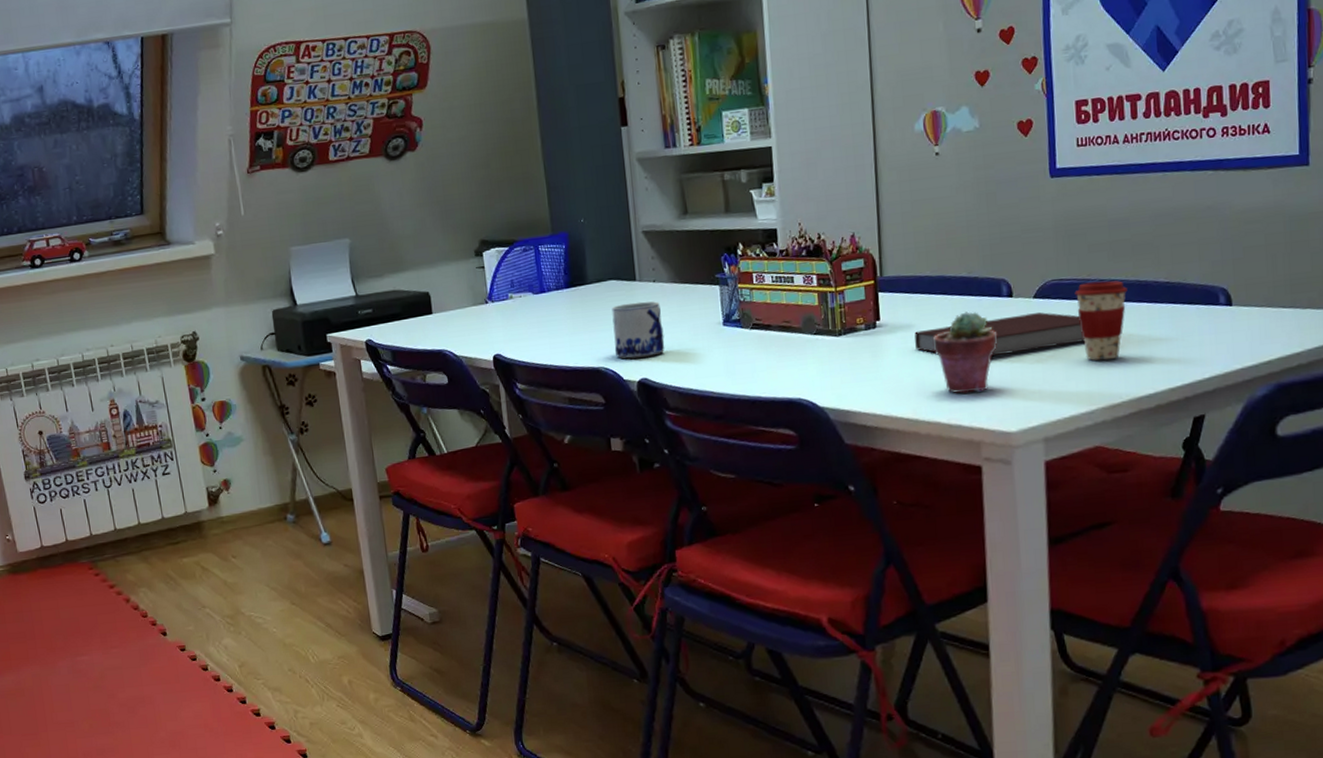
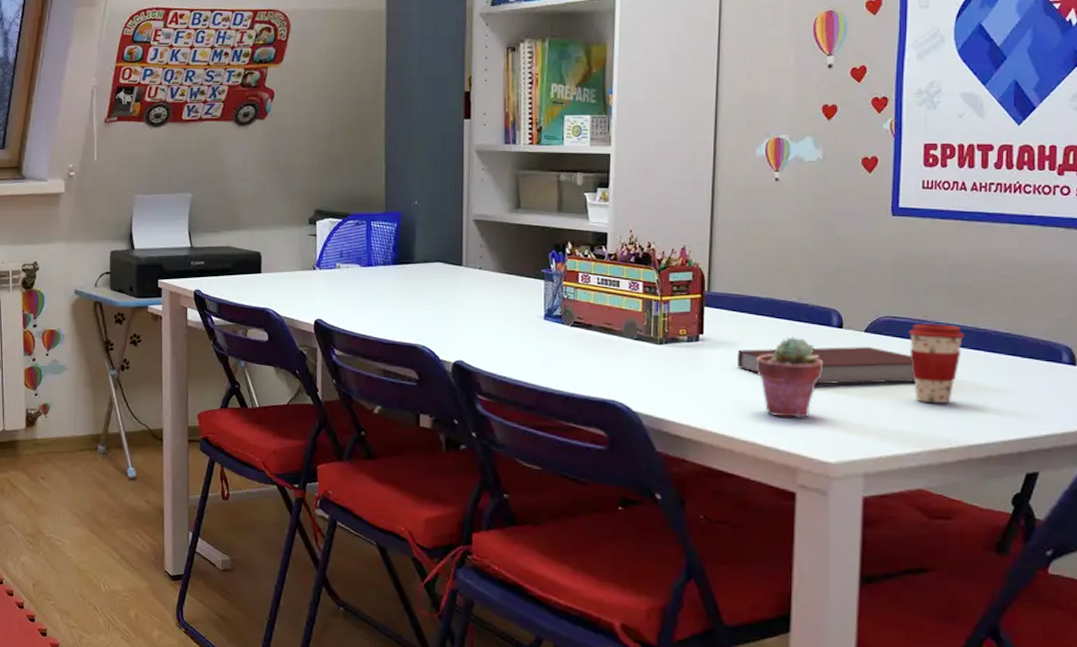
mug: present [611,301,665,359] -> none [433,286,484,340]

